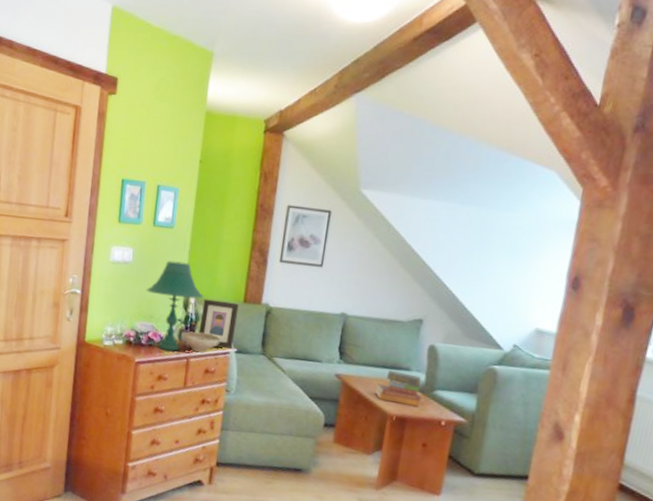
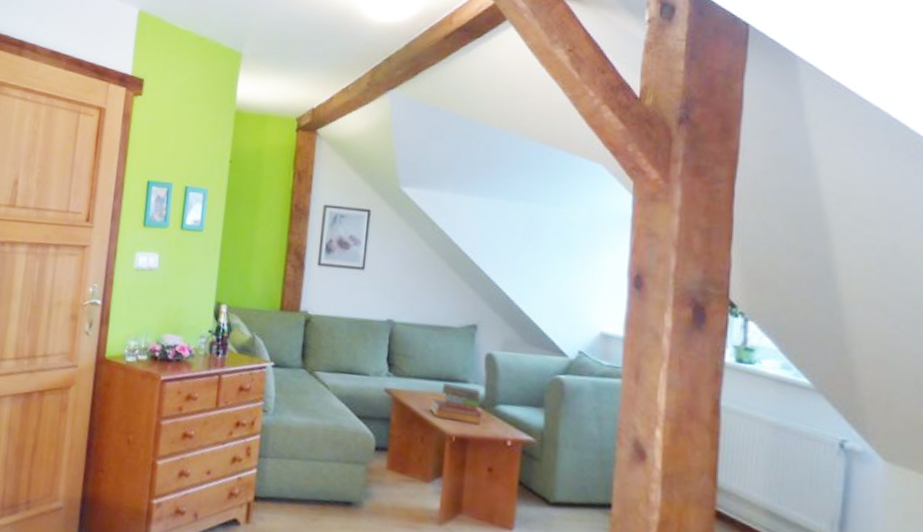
table lamp: present [146,260,204,352] -> none [173,266,237,368]
decorative bowl: present [181,331,220,353] -> none [212,344,255,368]
picture frame: present [198,299,239,349] -> none [231,307,275,362]

